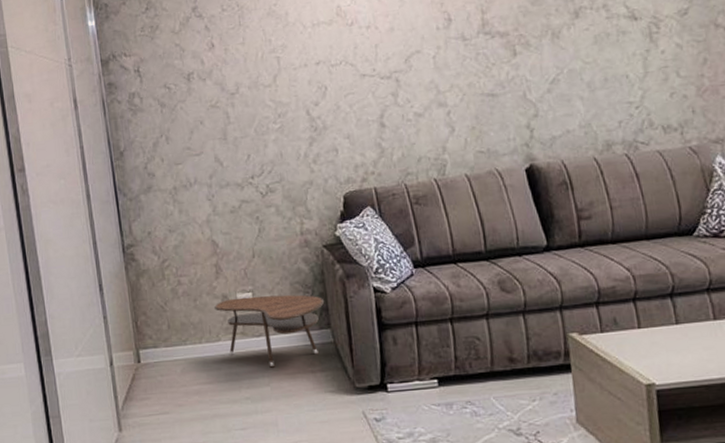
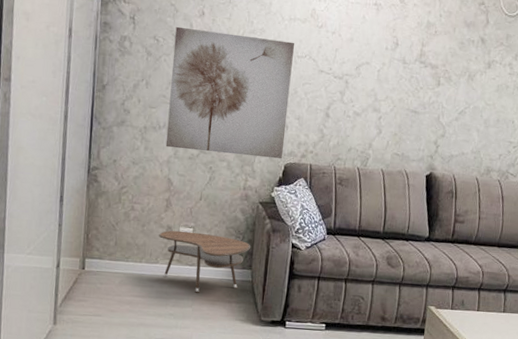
wall art: none [186,50,339,205] -> present [165,26,294,159]

